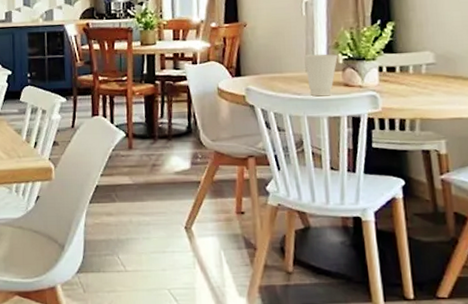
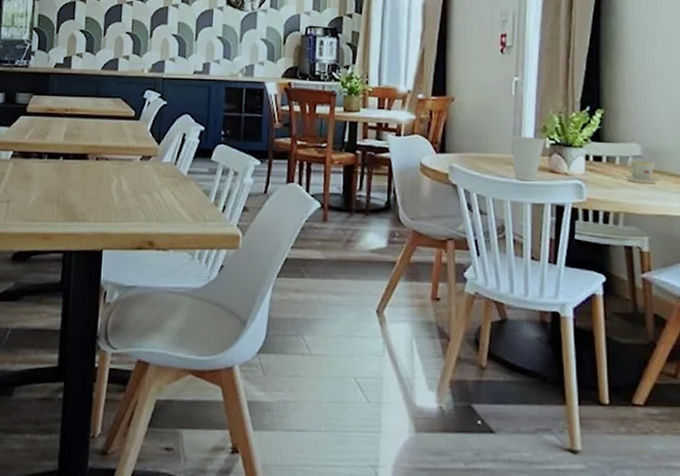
teacup: none [418,67,455,90] -> present [624,160,661,184]

